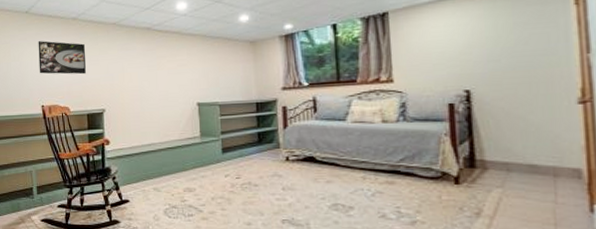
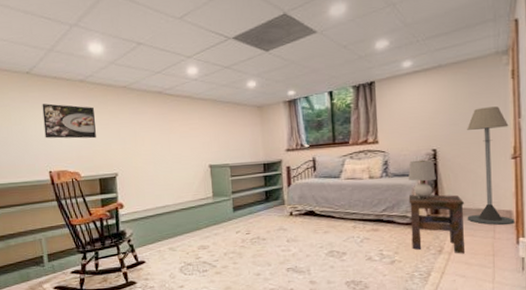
table lamp: none [433,102,471,149] -> present [408,160,436,199]
side table: none [433,143,513,220] -> present [408,194,465,254]
floor lamp: none [512,39,586,188] -> present [467,106,515,226]

